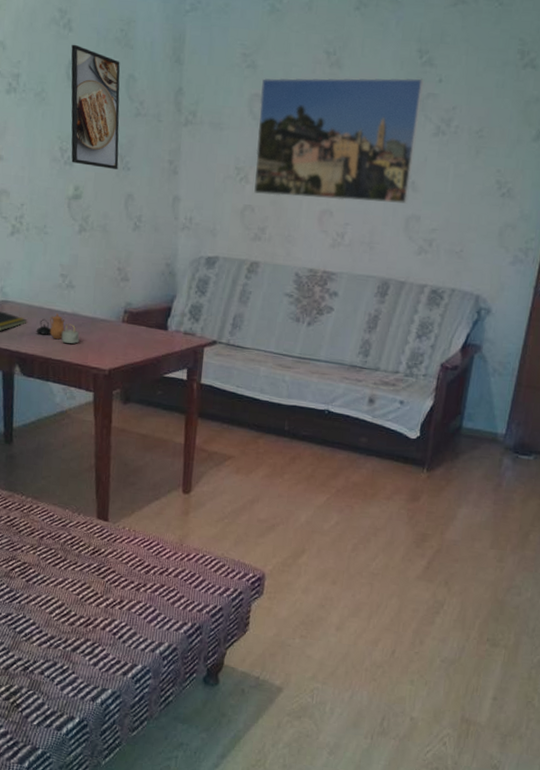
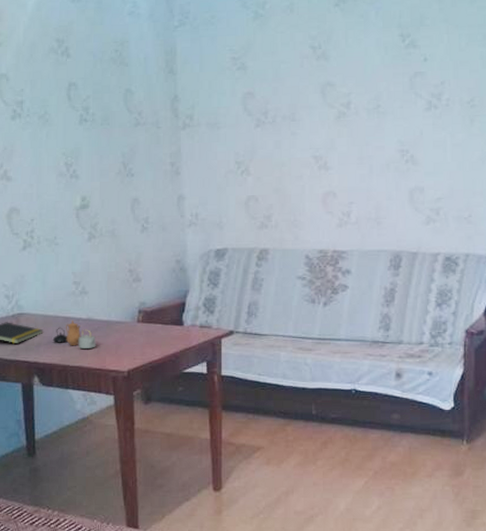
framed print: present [71,44,121,169] -> none [70,68,122,177]
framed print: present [254,77,424,204] -> none [252,60,411,184]

